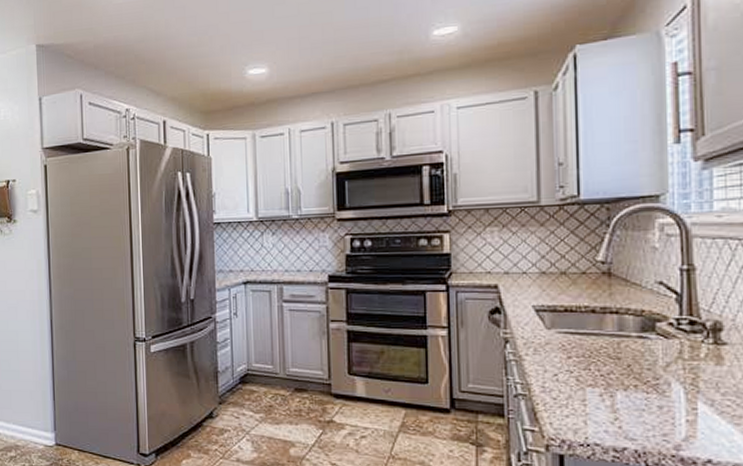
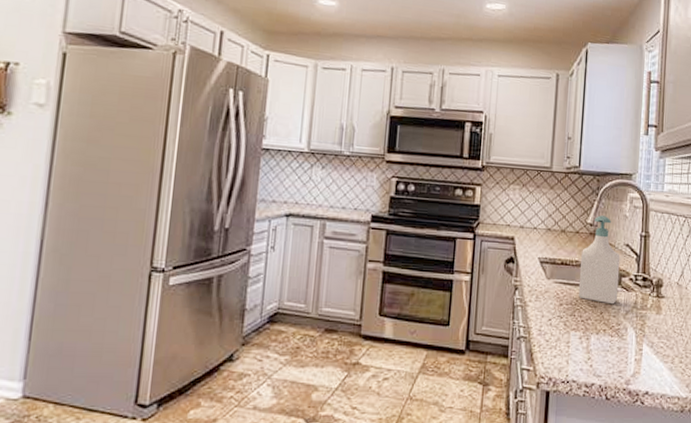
soap bottle: none [591,250,652,355] -> present [578,215,620,305]

